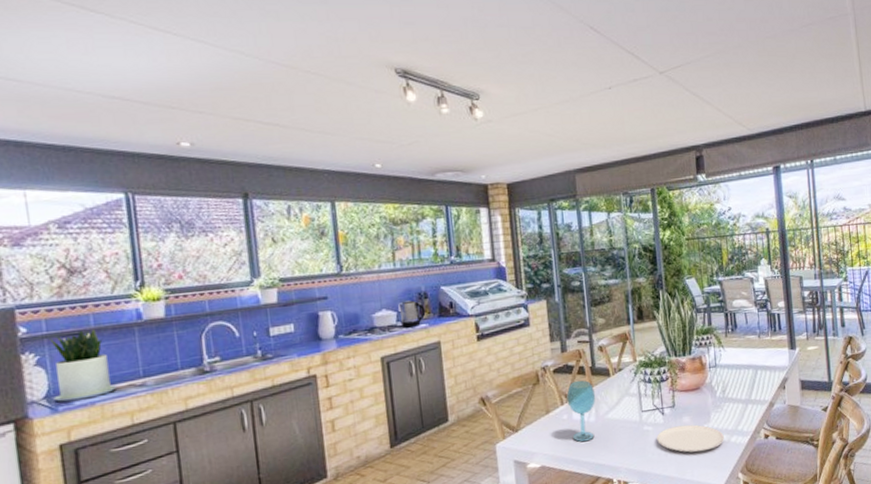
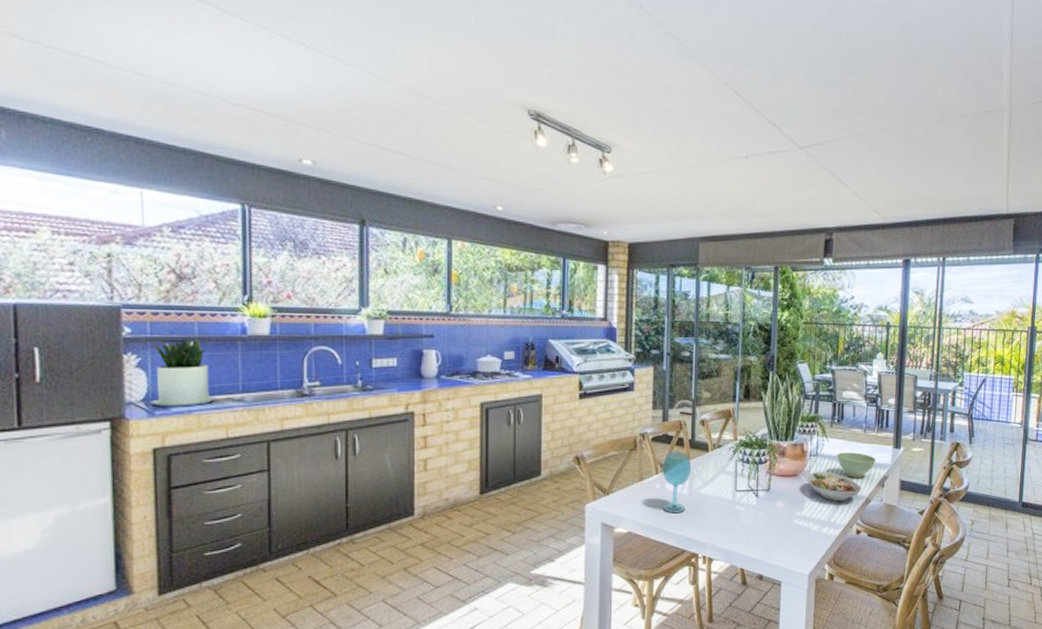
kettle: present [398,300,426,328] -> none [504,349,531,377]
plate: present [657,424,724,453] -> none [748,510,816,539]
salad: none [709,380,764,410] -> present [806,472,861,502]
bowl: none [734,358,774,384] -> present [836,452,876,478]

